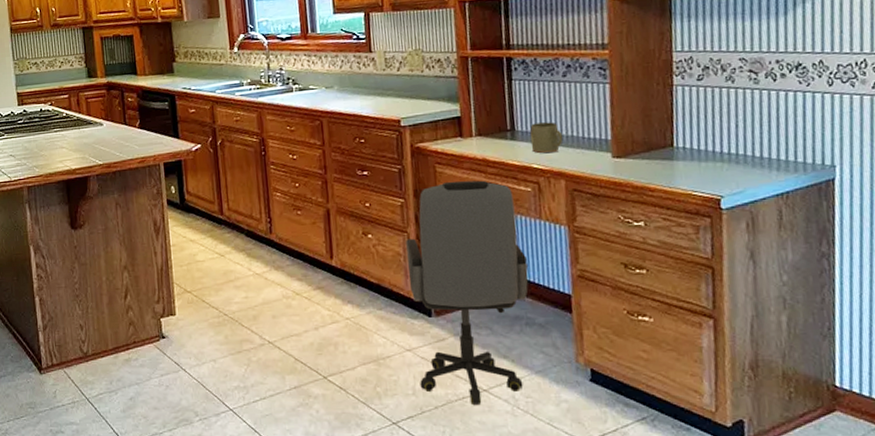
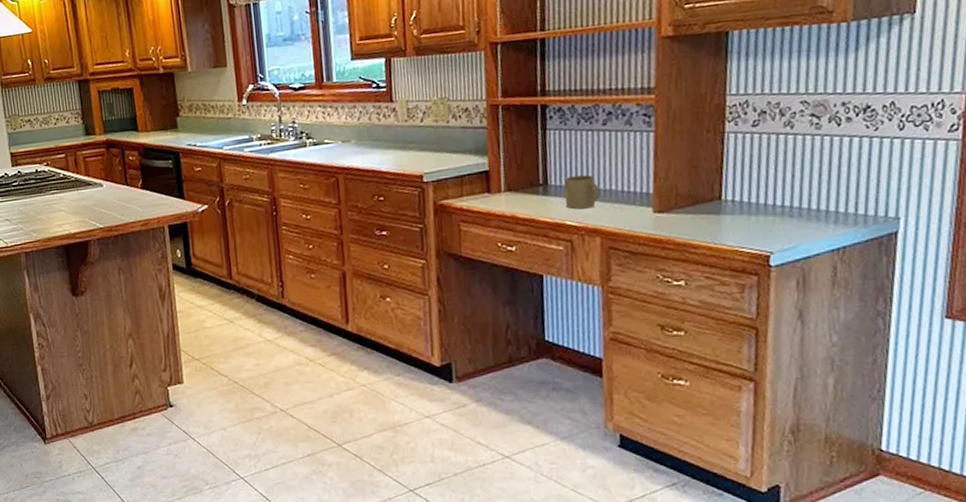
office chair: present [406,180,529,404] -> none [427,239,558,471]

